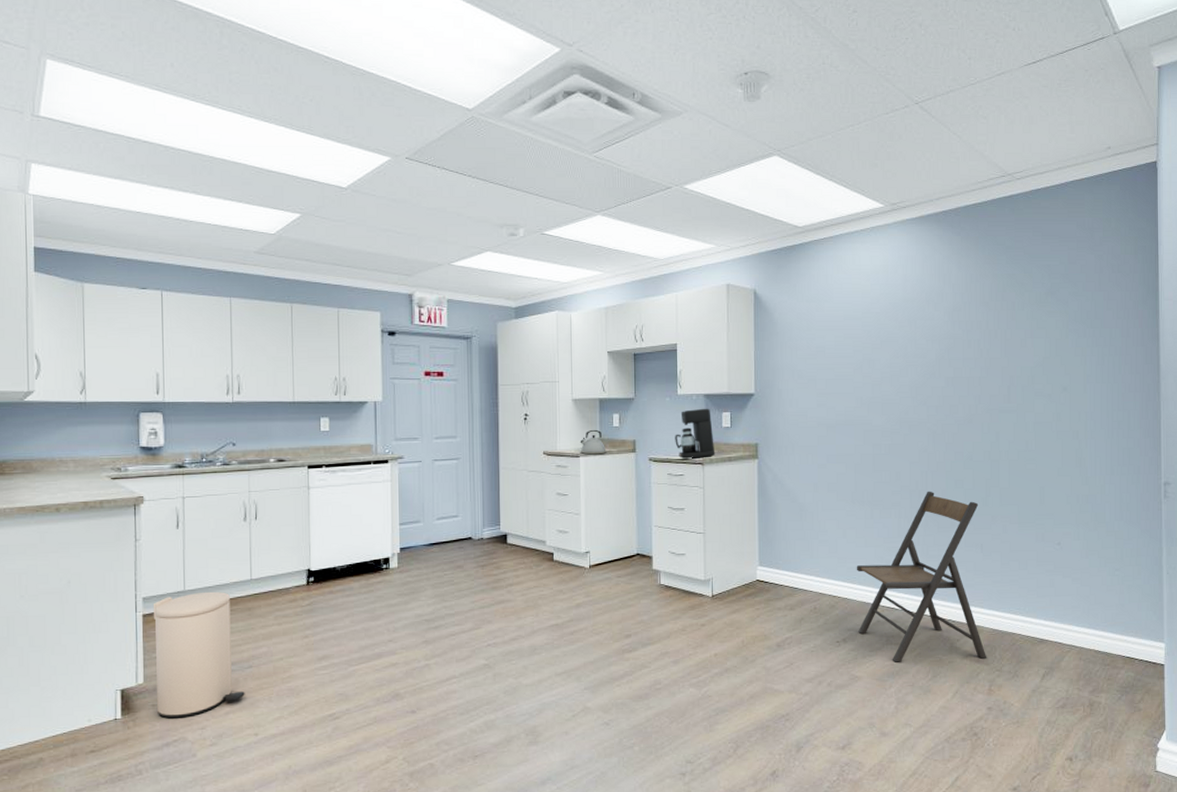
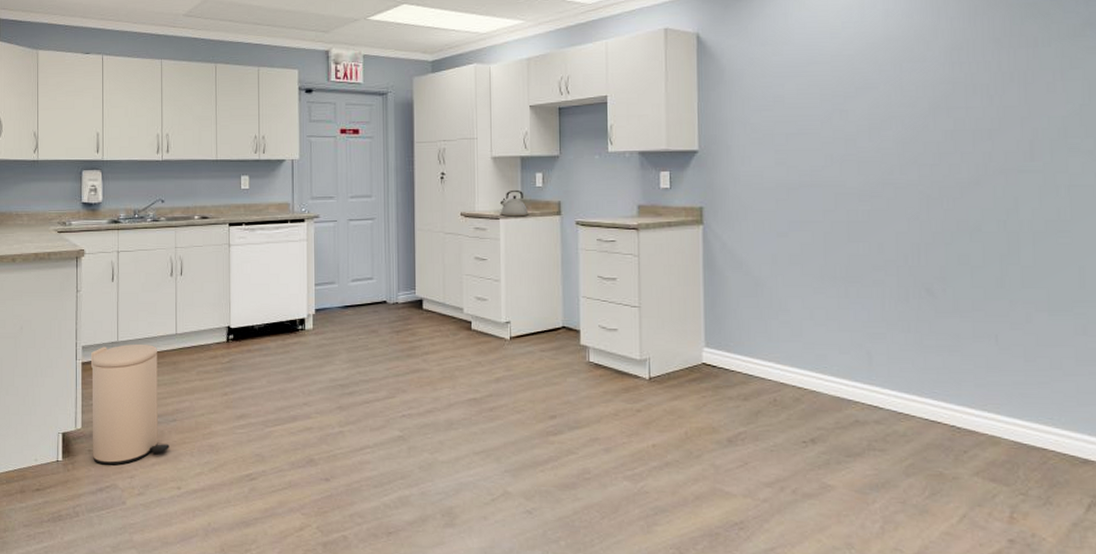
coffee maker: present [675,408,716,460] -> none [605,167,652,224]
folding chair: present [856,491,986,663] -> none [827,267,1005,478]

